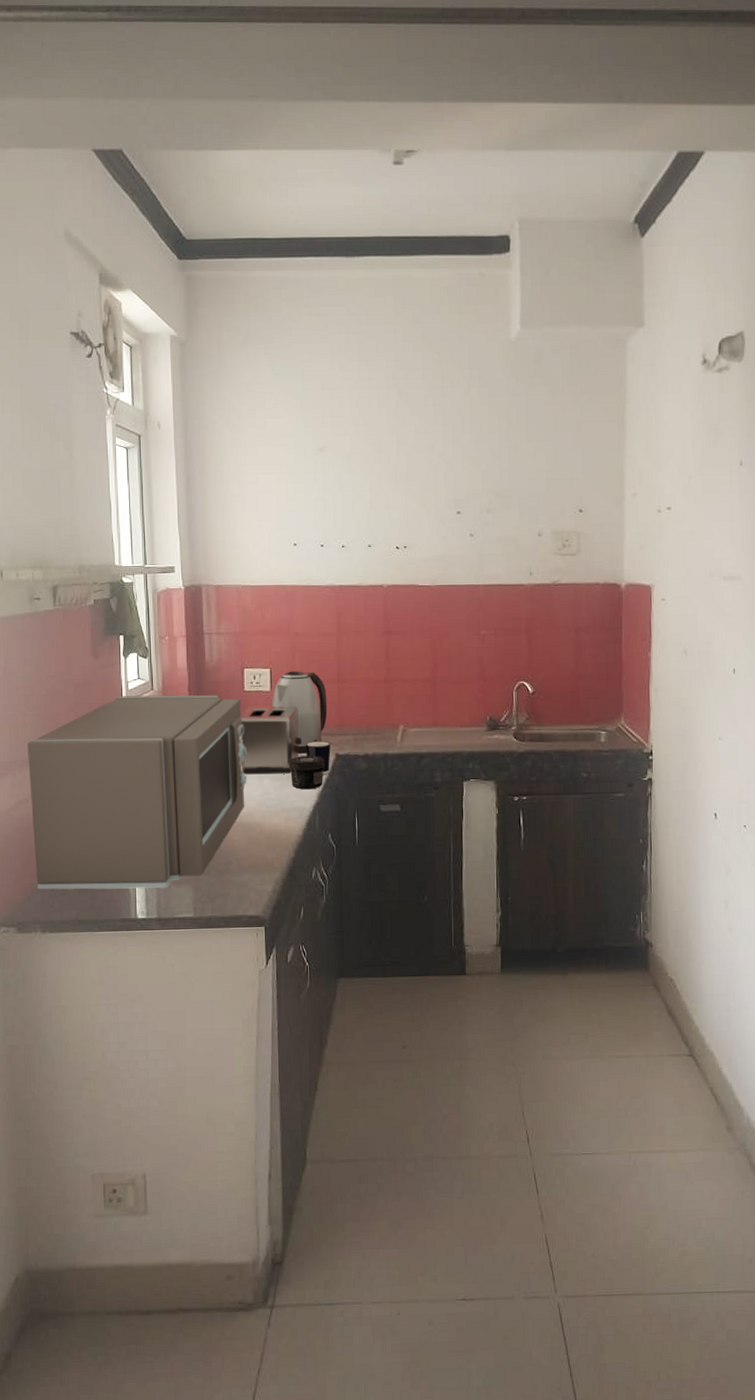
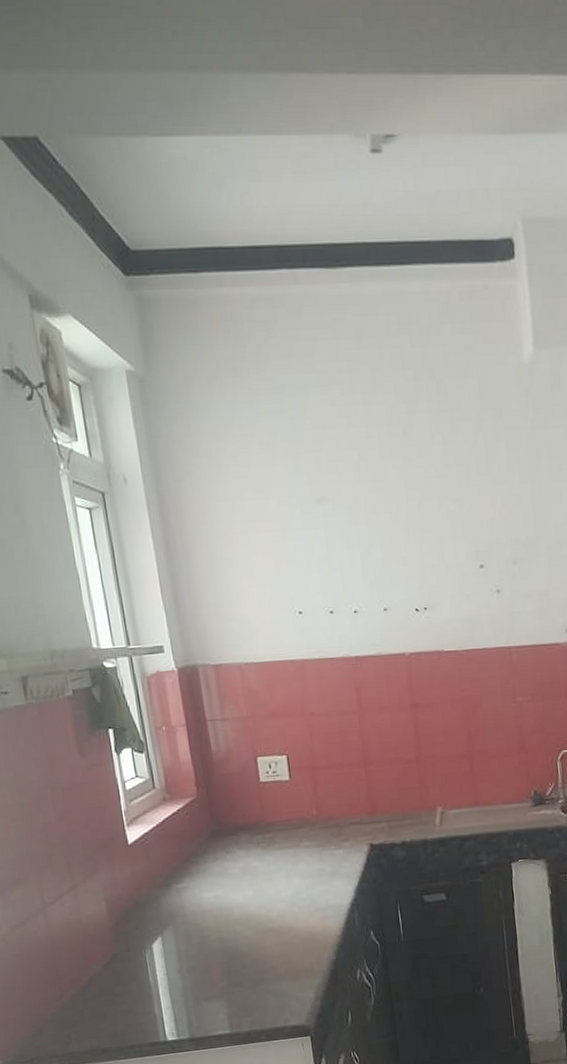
microwave: present [28,694,248,890] -> none [15,788,275,1021]
toaster: present [241,706,303,775] -> none [259,794,332,874]
kettle: present [271,671,328,754] -> none [291,755,356,847]
jar: present [289,755,324,790] -> none [318,847,359,886]
mug: present [305,741,331,774] -> none [334,831,365,867]

